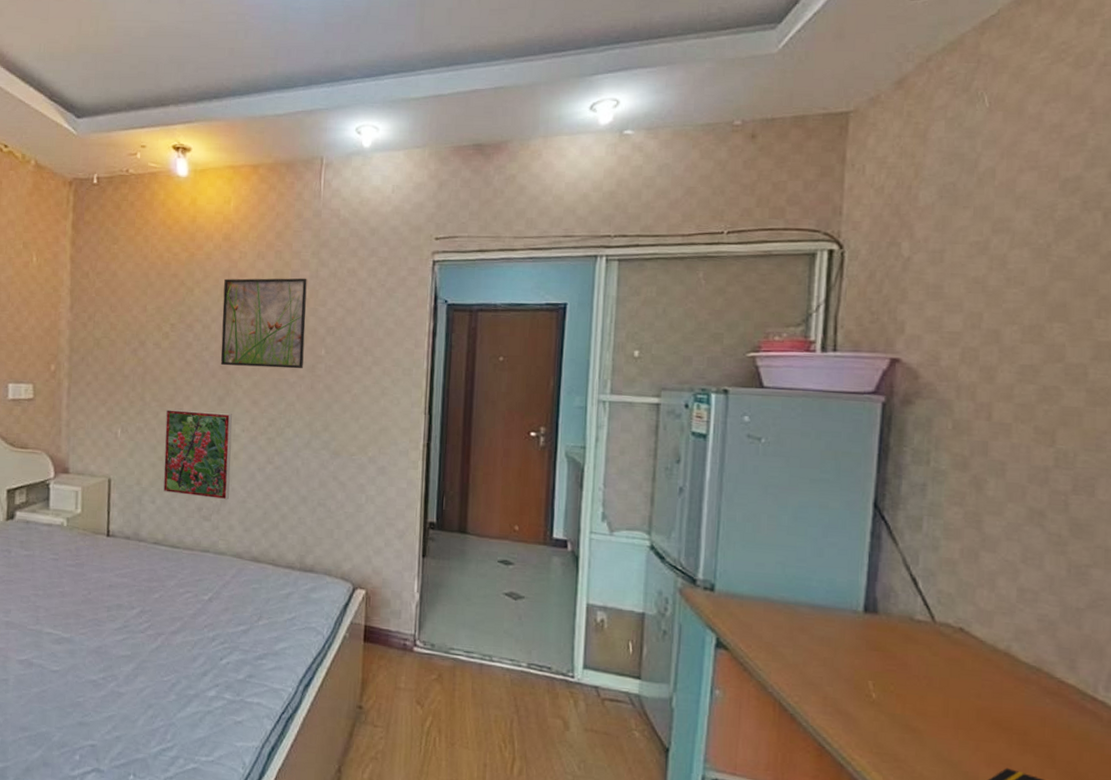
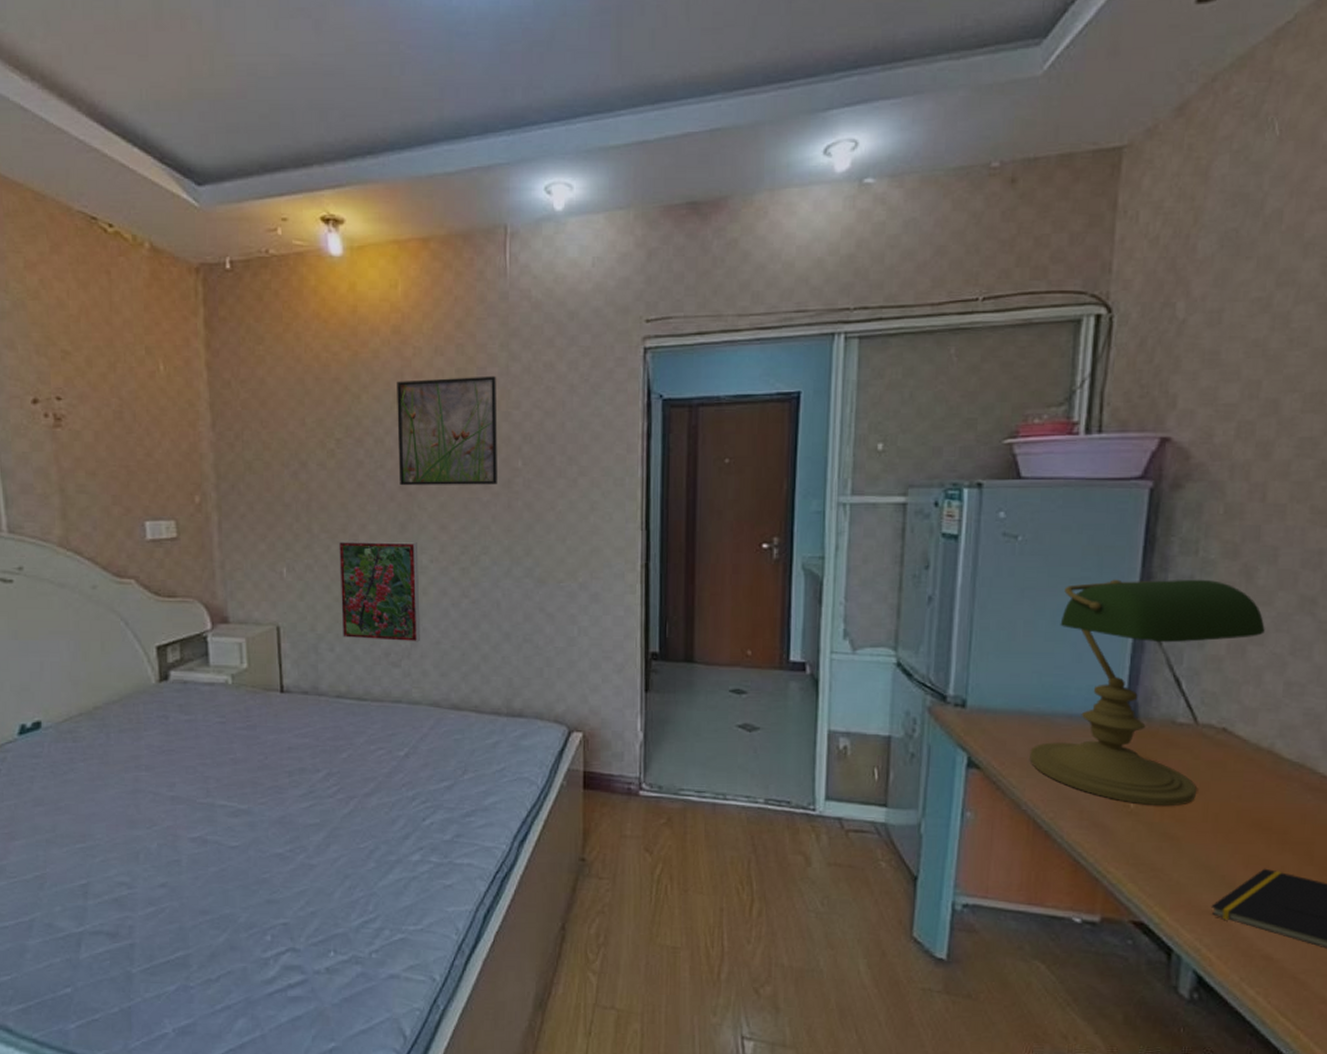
desk lamp: none [775,482,996,699] -> present [1030,579,1265,807]

